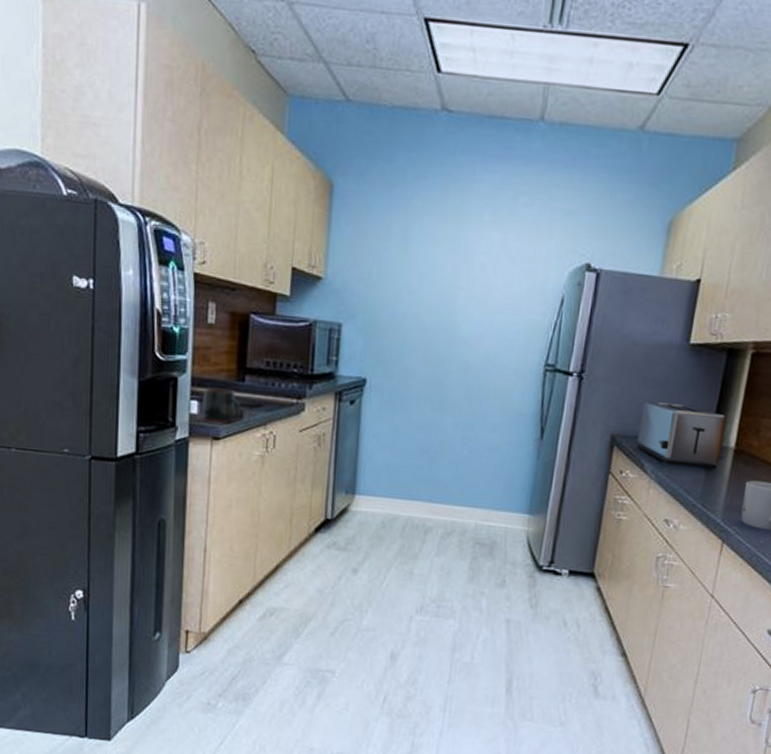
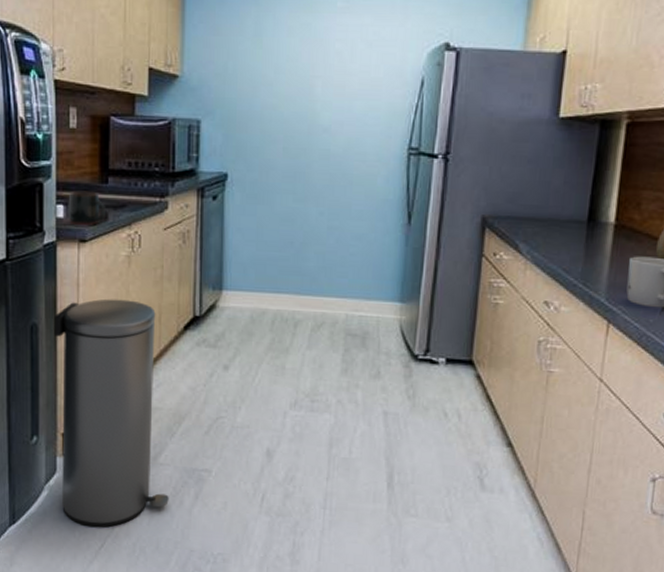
pedal bin: none [182,498,292,725] -> present [54,299,169,528]
toaster: present [636,400,727,469] -> none [509,178,604,247]

